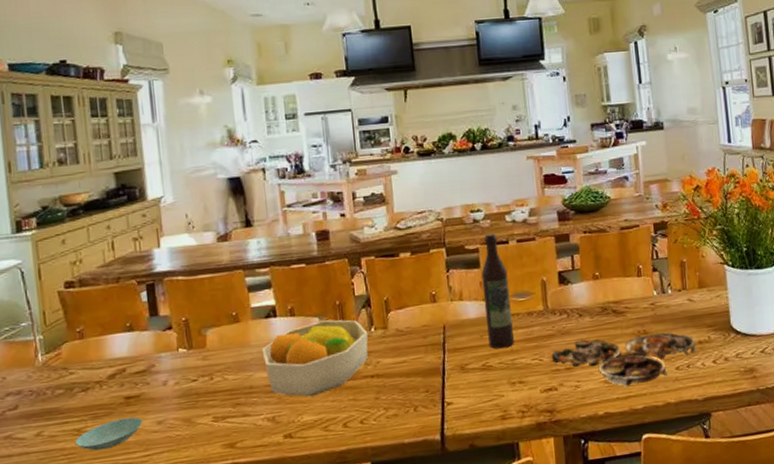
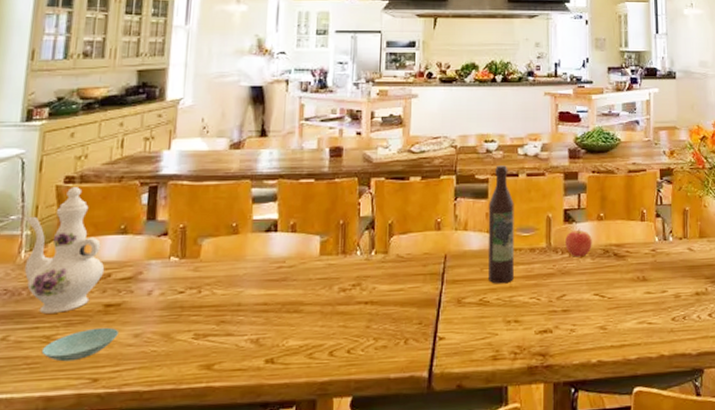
ewer: none [33,291,119,410] -> present [23,187,105,314]
fruit bowl: present [261,319,369,397] -> none [256,239,368,320]
serving platter: present [552,332,696,388] -> none [550,280,693,335]
apple: none [562,288,590,317] -> present [565,228,592,257]

